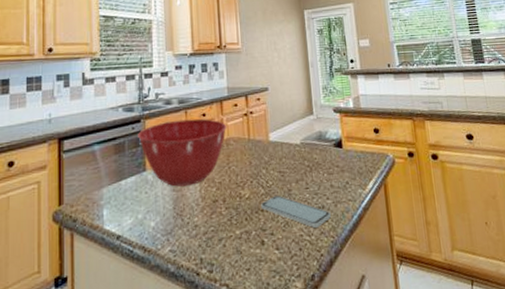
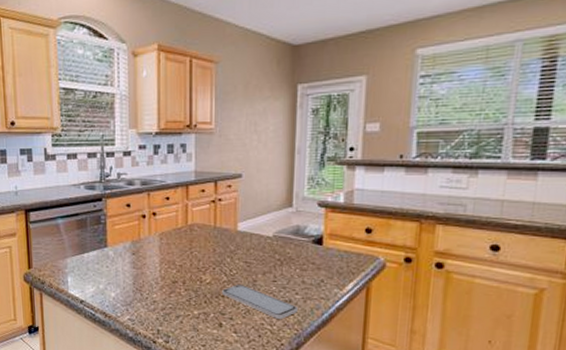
mixing bowl: present [138,118,227,187] -> none [99,201,192,265]

